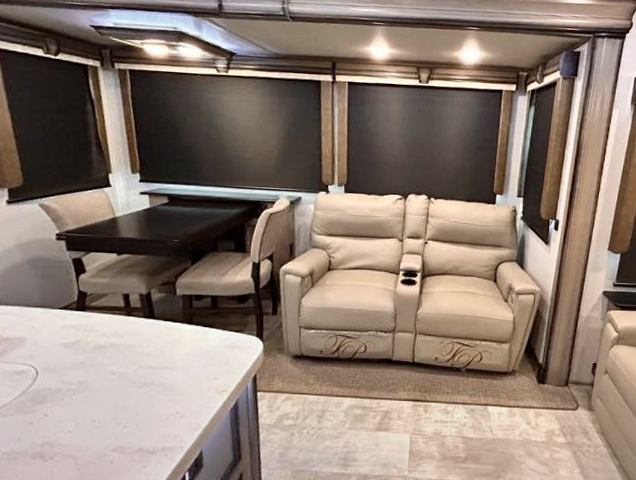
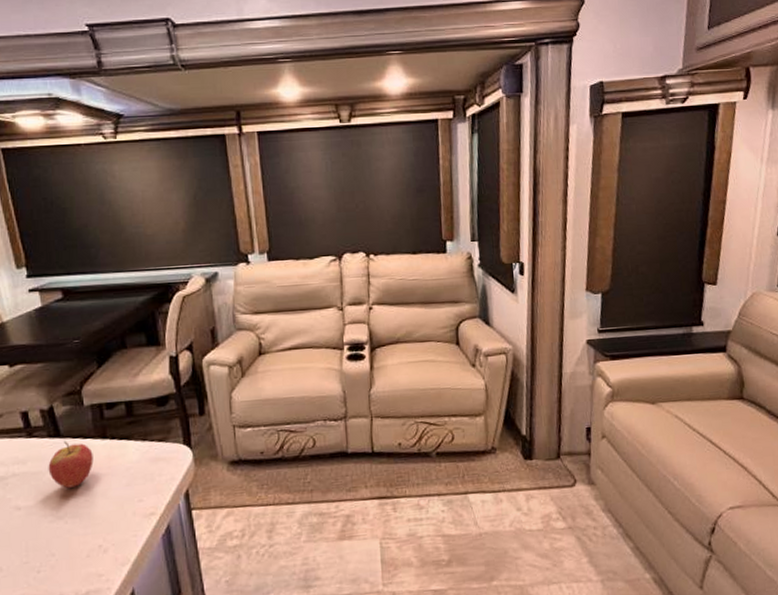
fruit: none [141,322,180,361] -> present [48,441,94,488]

